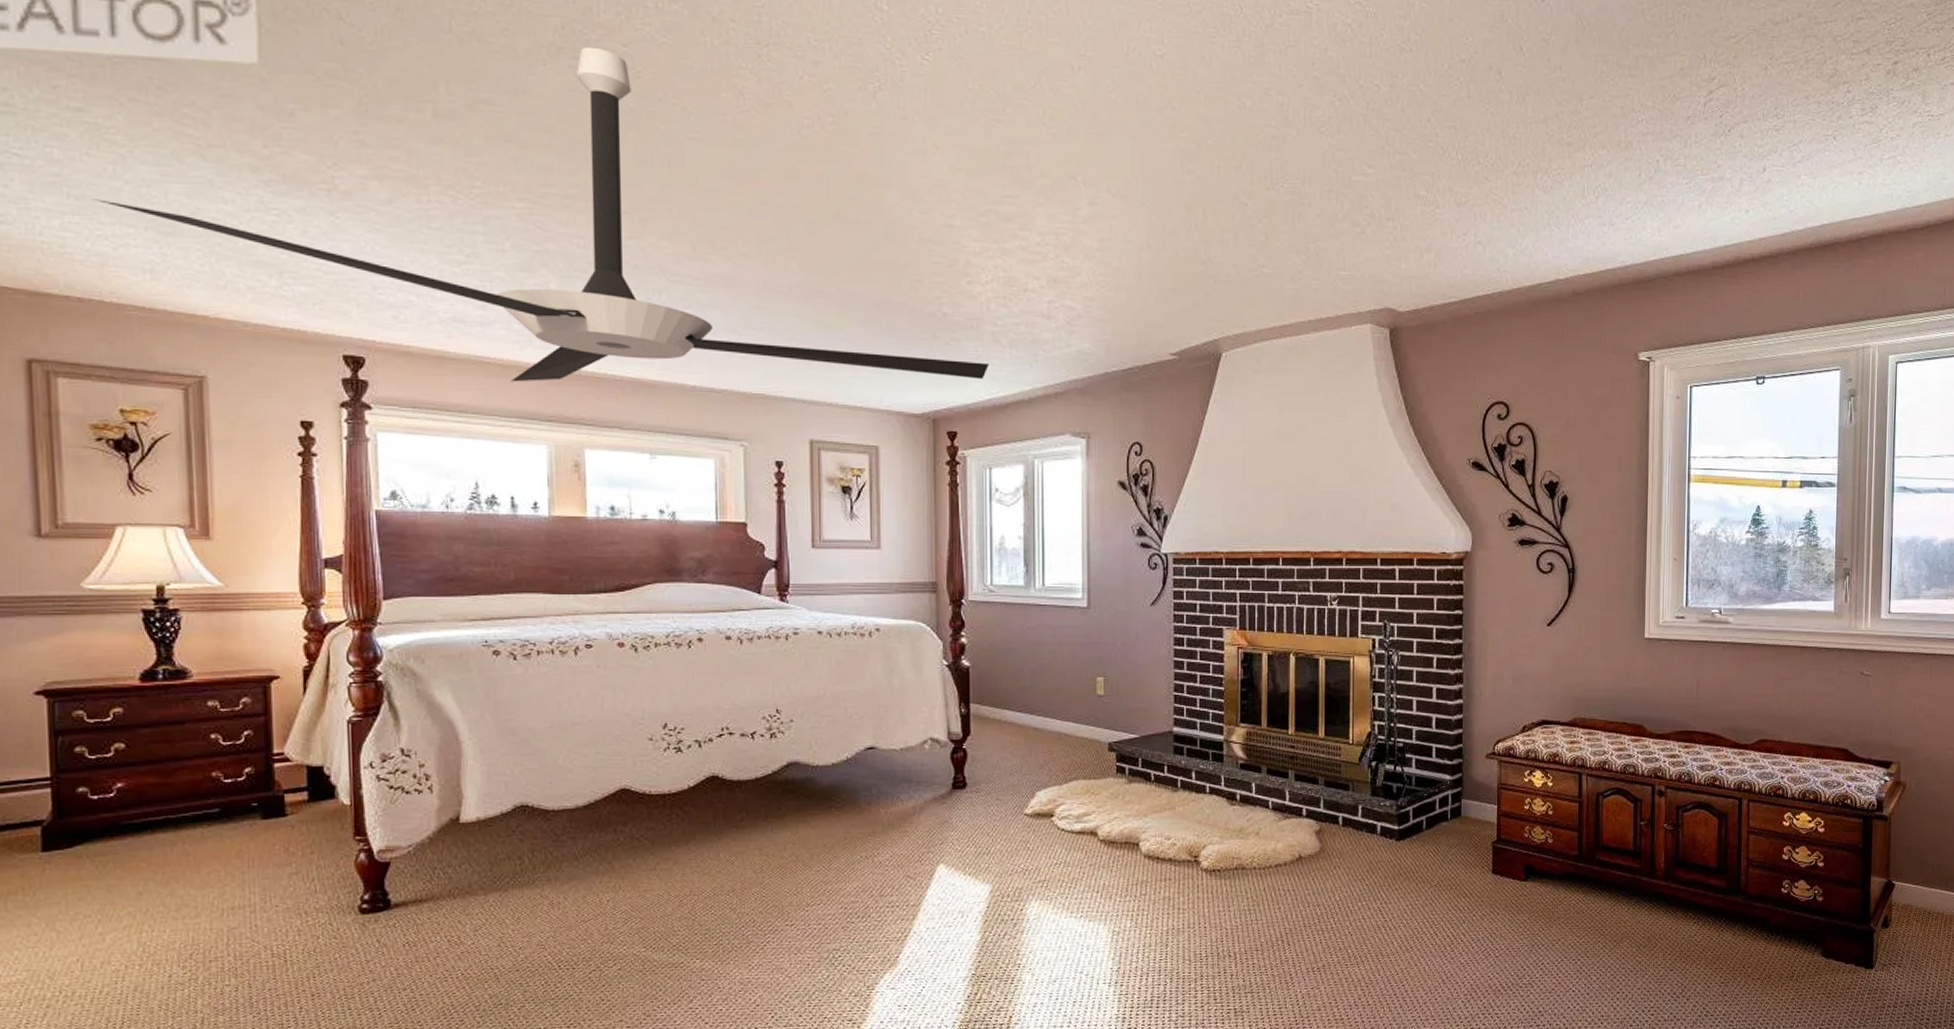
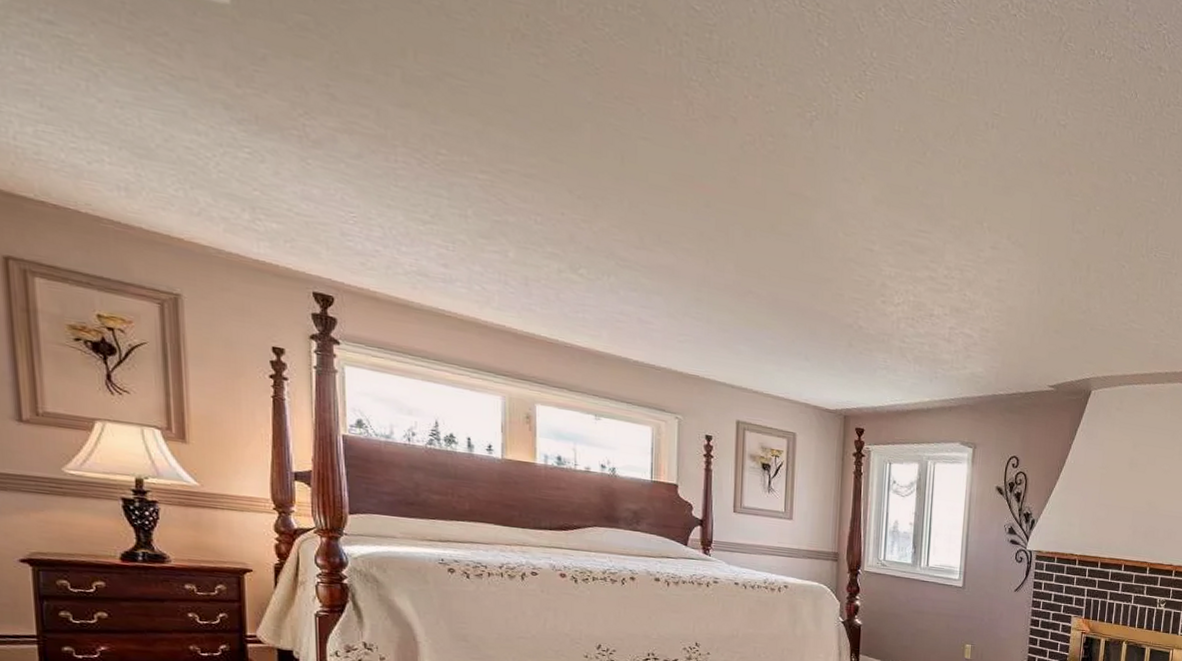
ceiling fan: present [94,46,990,382] -> none [67,38,896,387]

